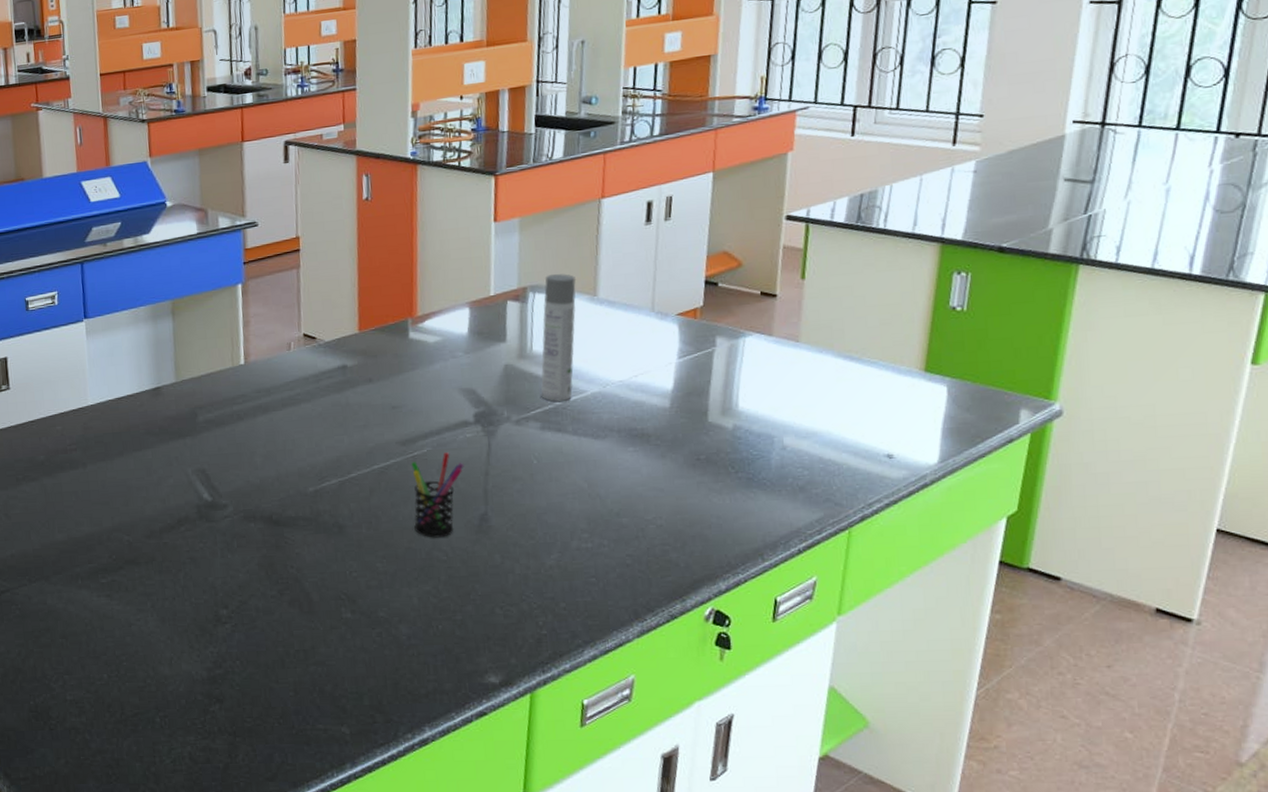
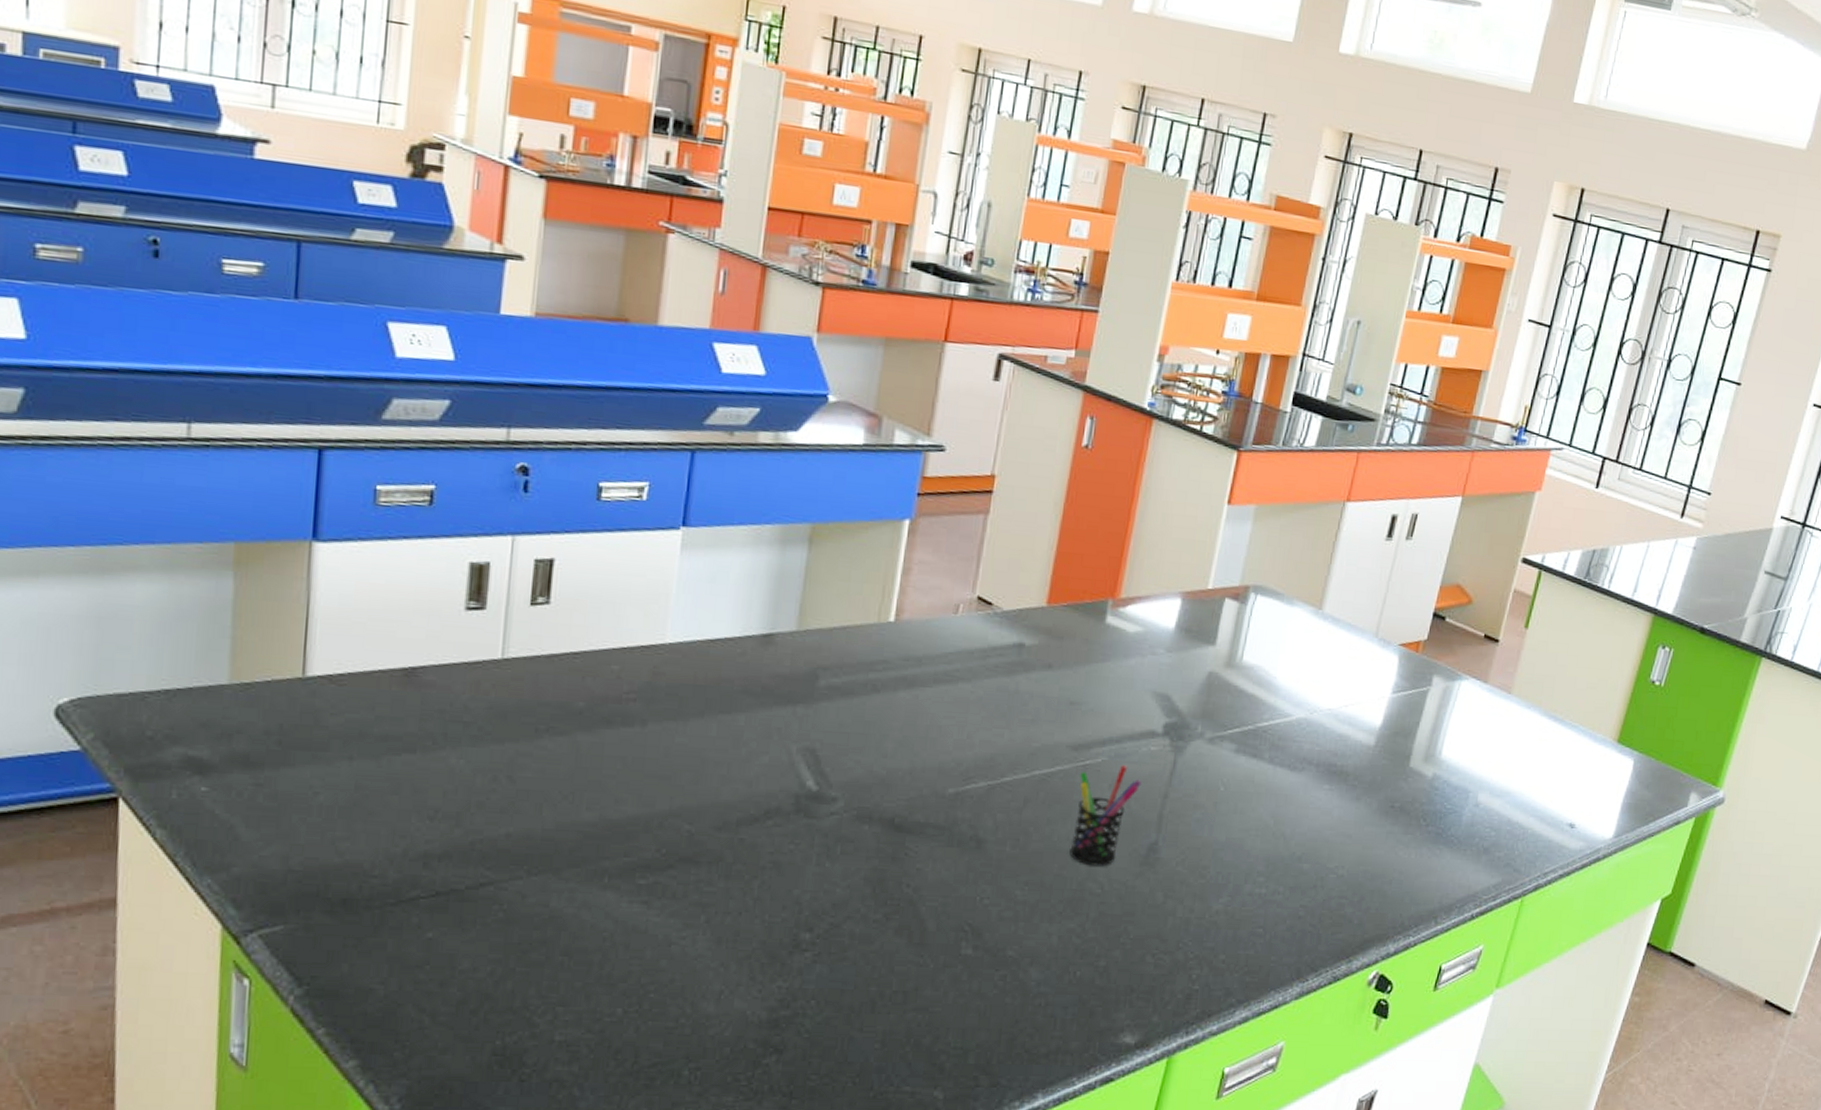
spray bottle: present [541,274,577,402] -> none [1242,577,1304,724]

